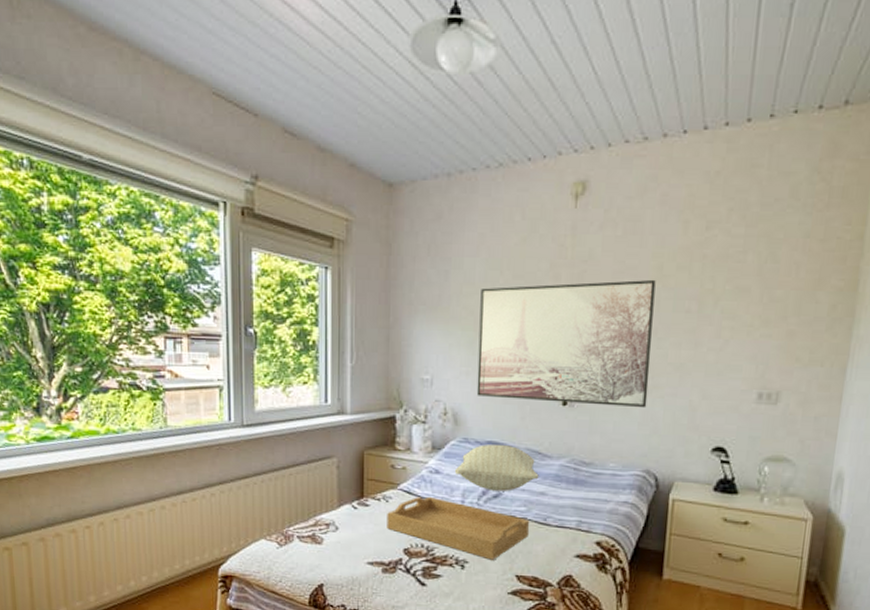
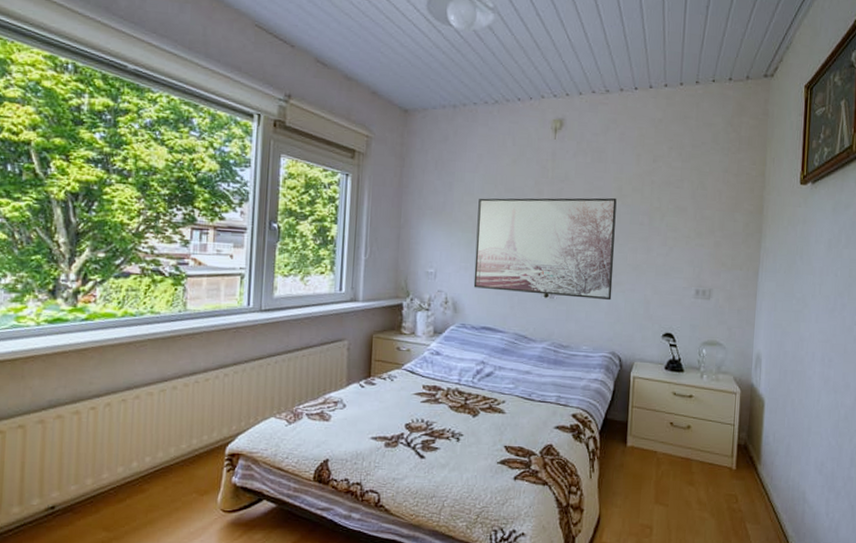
serving tray: present [387,496,530,560] -> none [391,375,517,433]
pillow: present [454,444,539,491] -> none [453,329,525,371]

